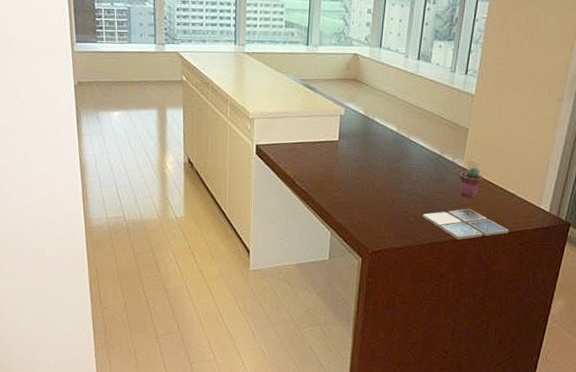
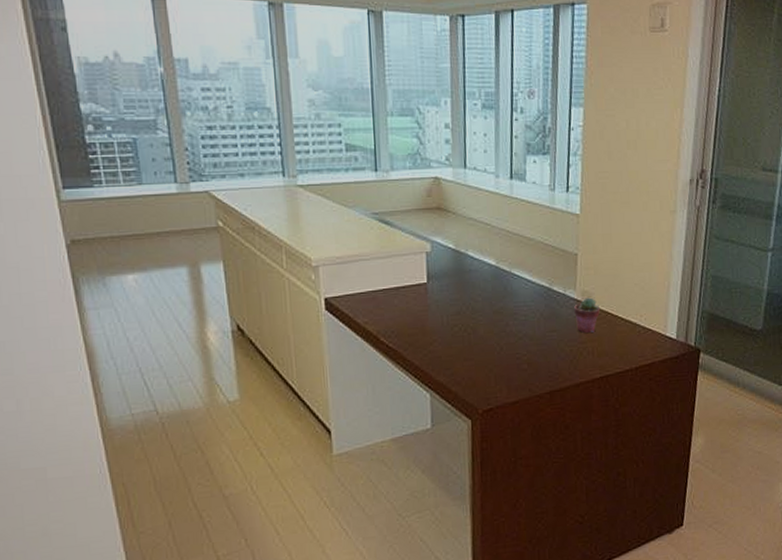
drink coaster: present [422,208,510,240] -> none [536,345,636,384]

